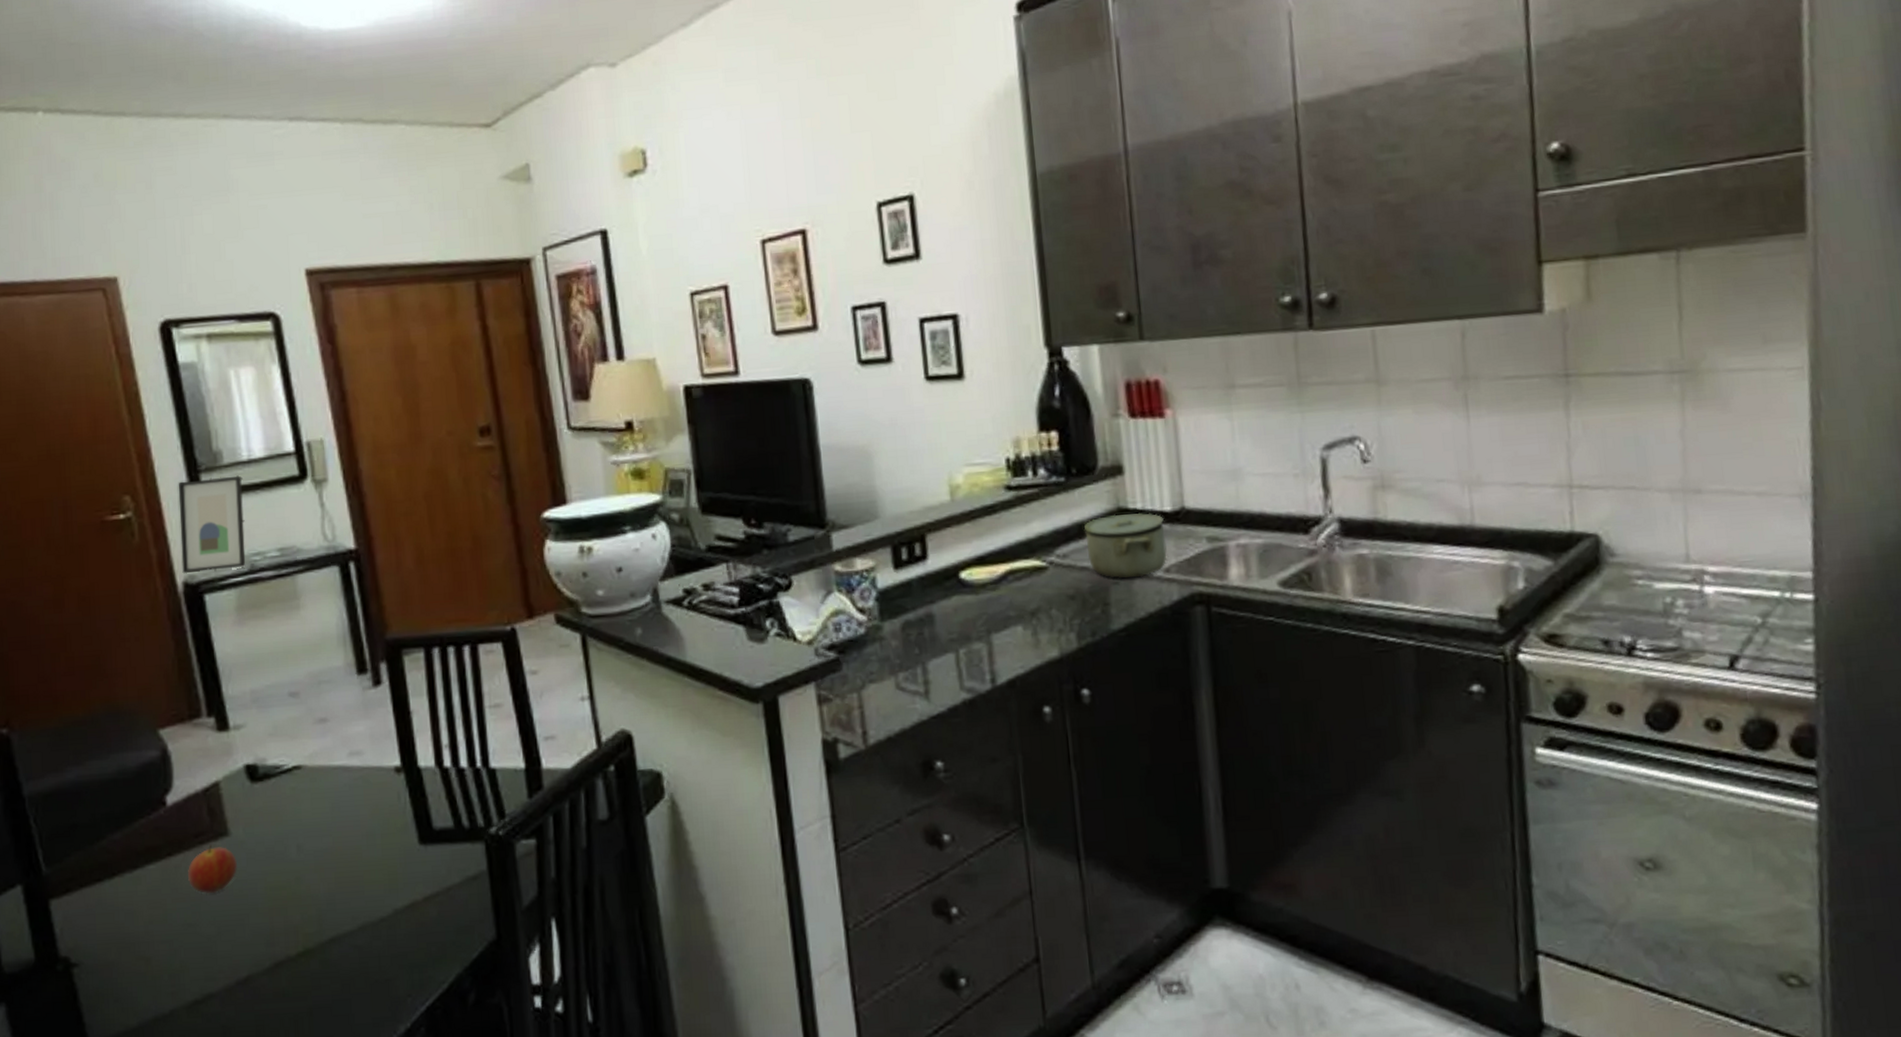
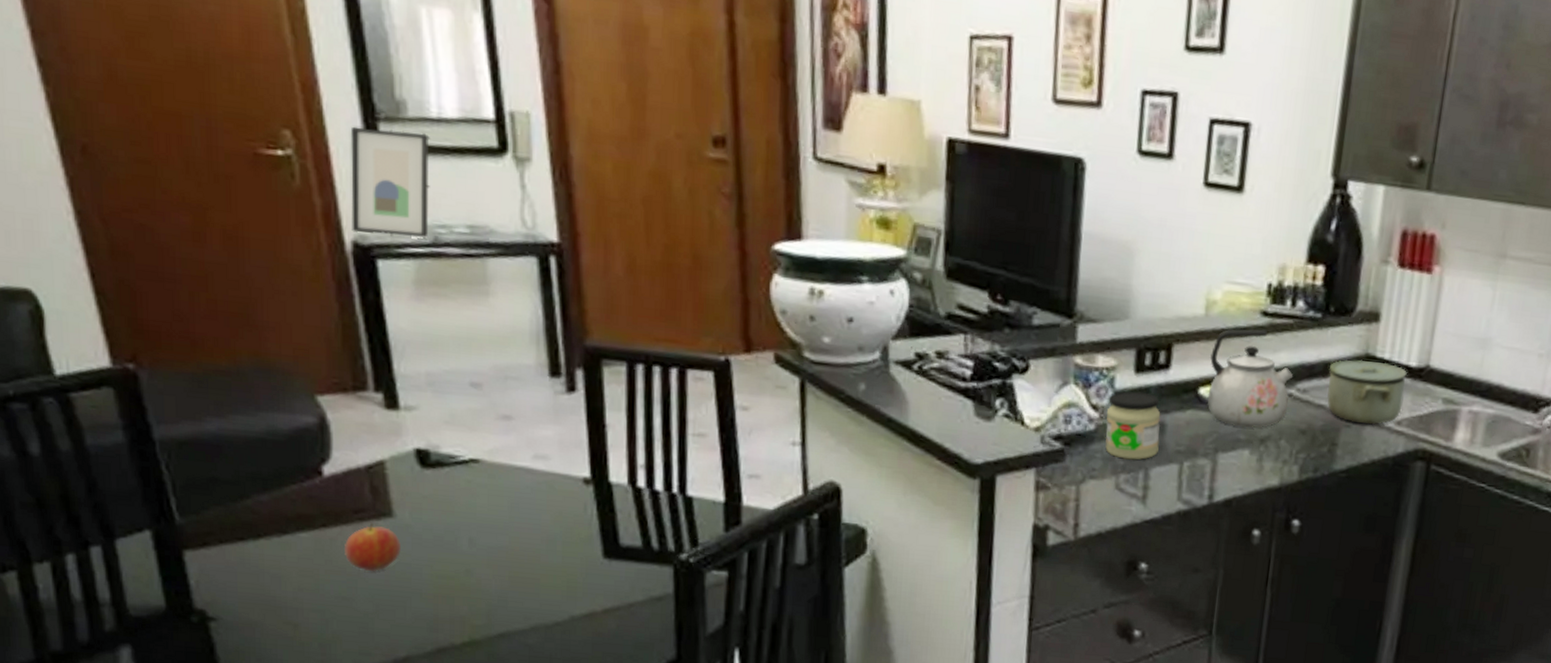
jar: none [873,587,932,658] -> present [1105,391,1161,460]
kettle: none [964,503,1051,604] -> present [1206,329,1293,428]

